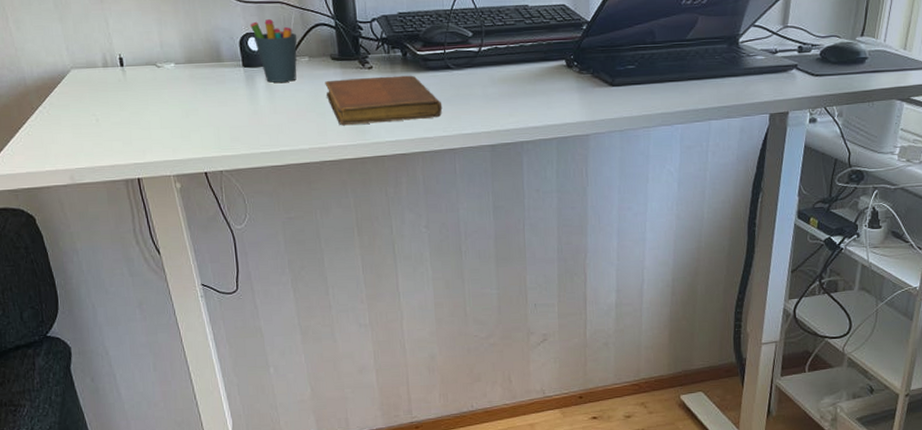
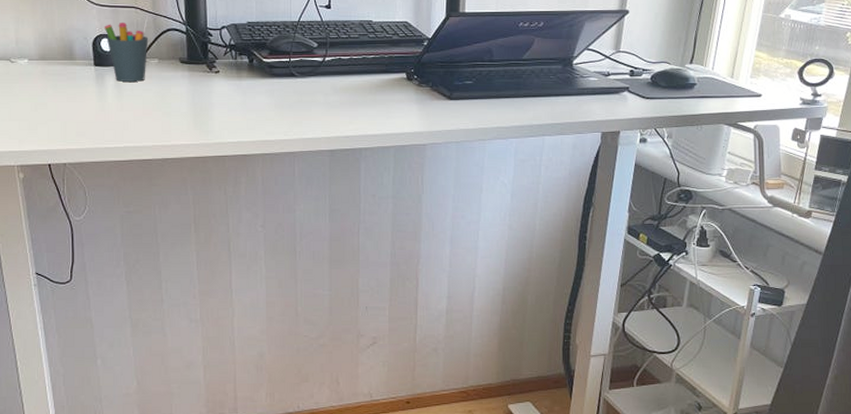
notebook: present [325,75,443,126] -> none [172,80,285,126]

